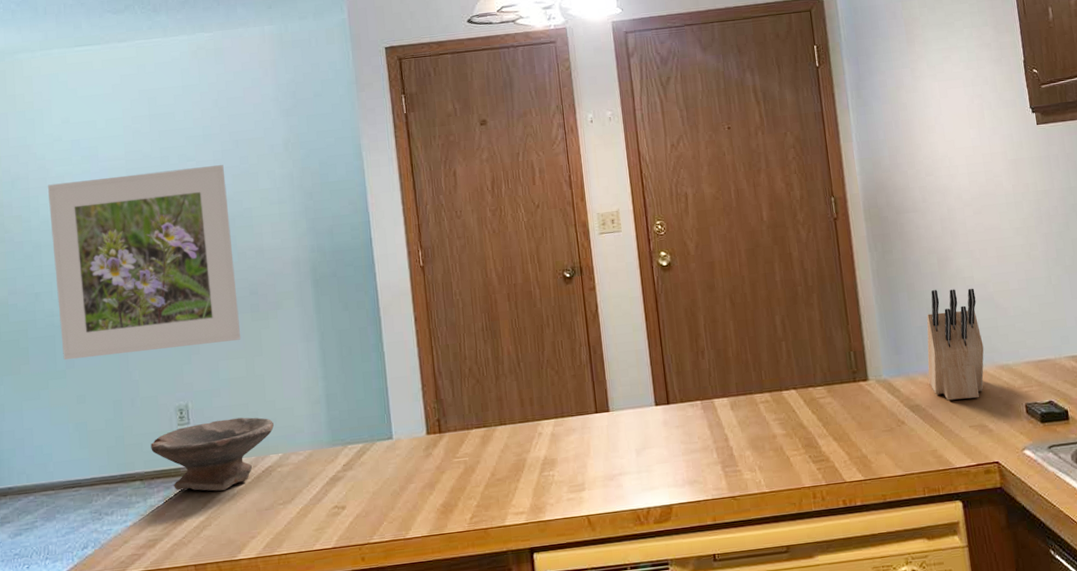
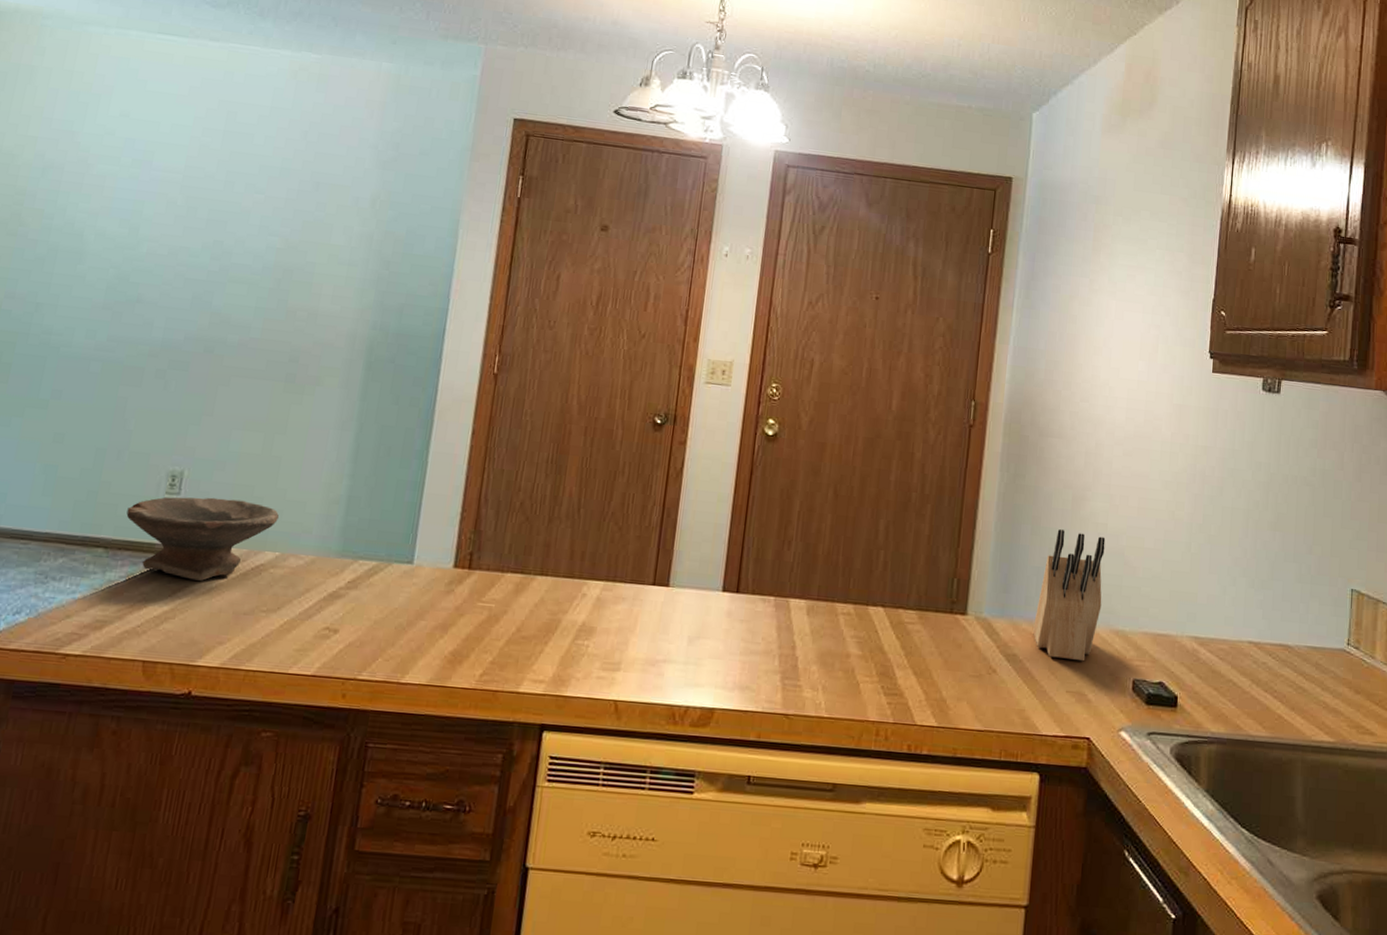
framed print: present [47,165,241,361] -> none [49,182,296,411]

